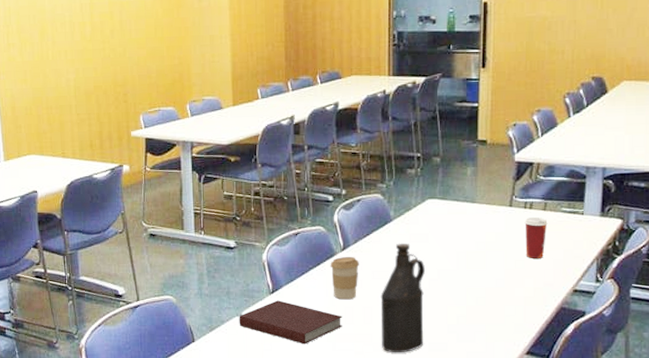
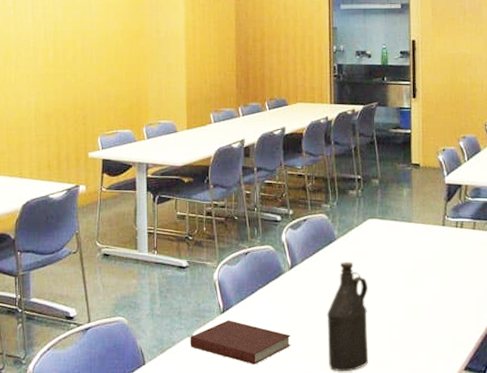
coffee cup: present [330,257,359,300] -> none [278,275,306,319]
paper cup: present [524,217,548,258] -> none [457,236,477,275]

